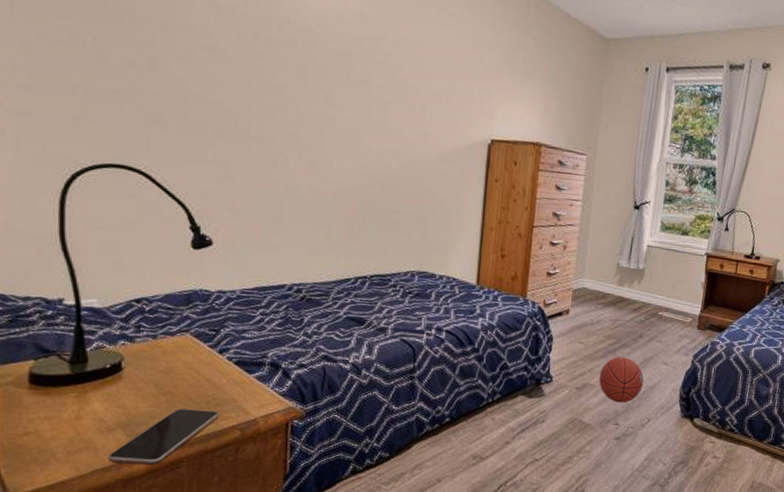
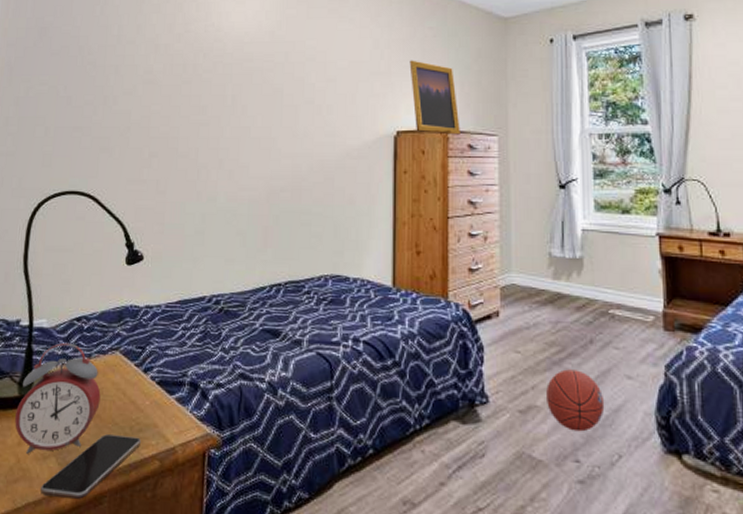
alarm clock: none [69,323,171,427] -> present [15,342,101,454]
picture frame: none [509,68,553,150] -> present [409,60,460,135]

